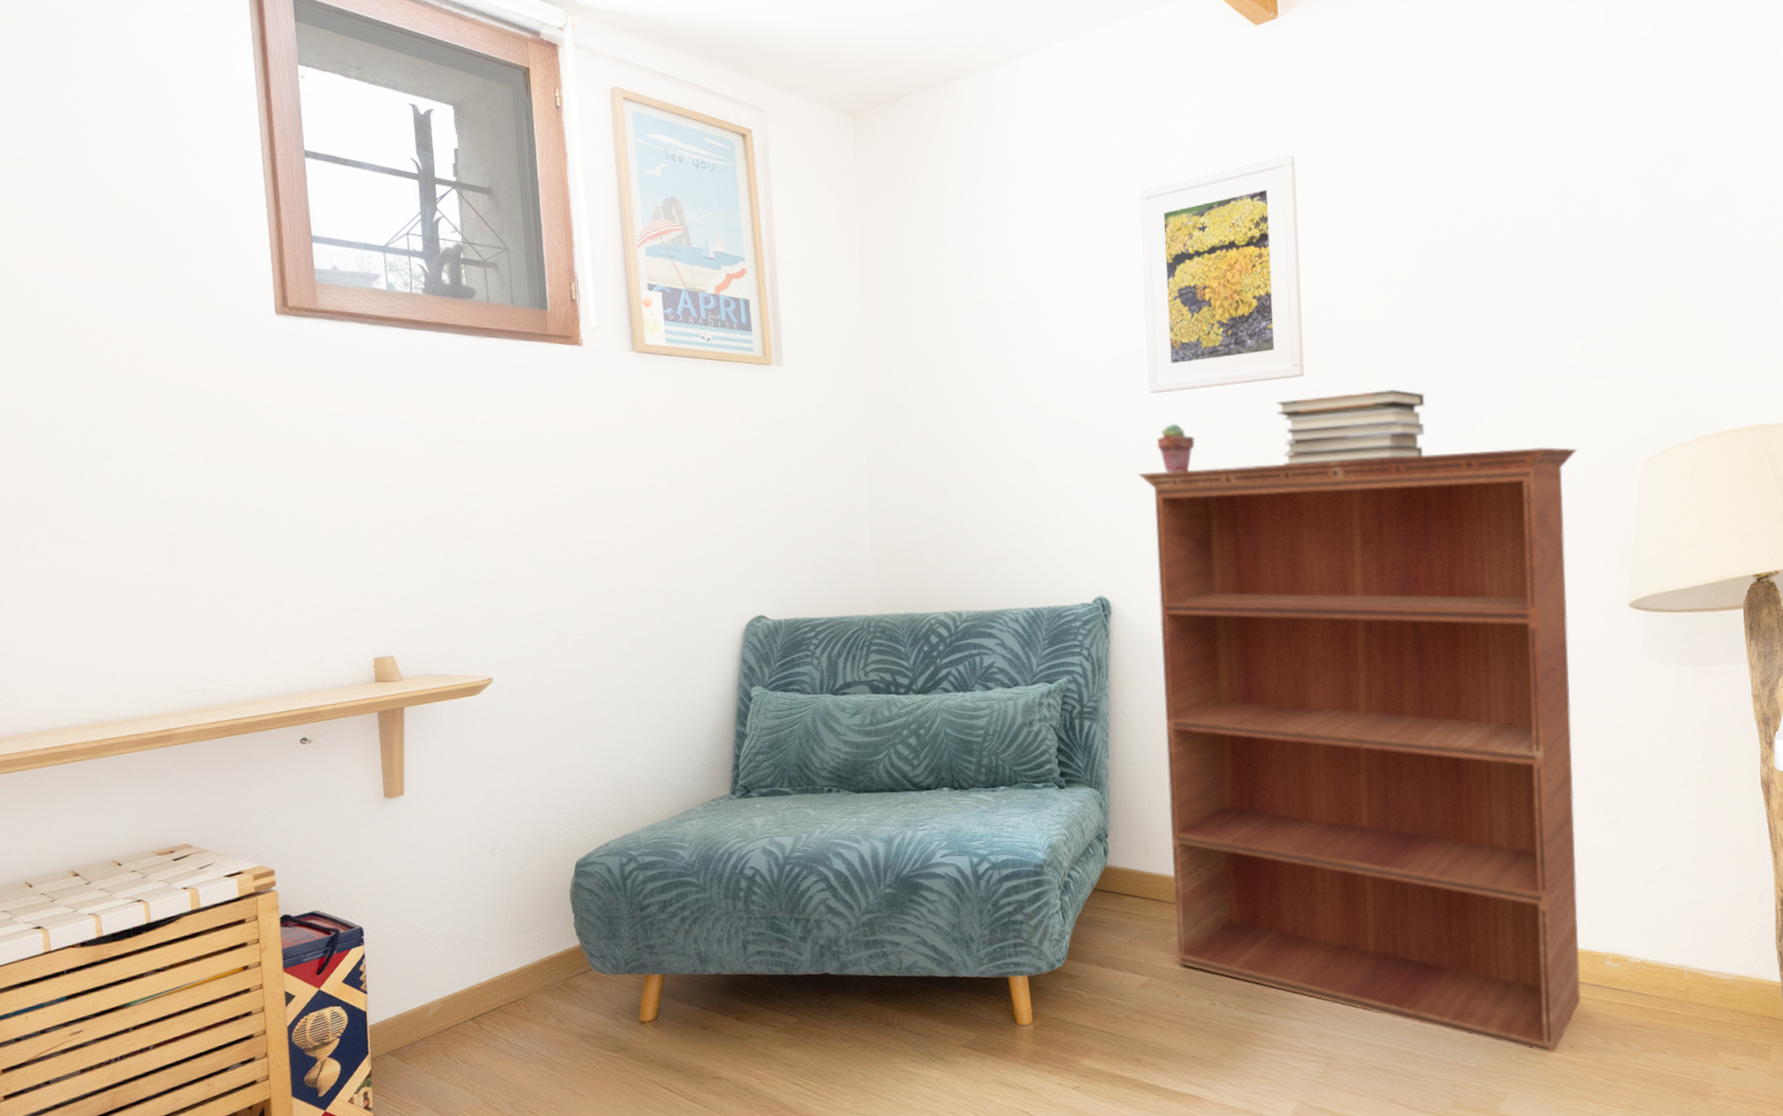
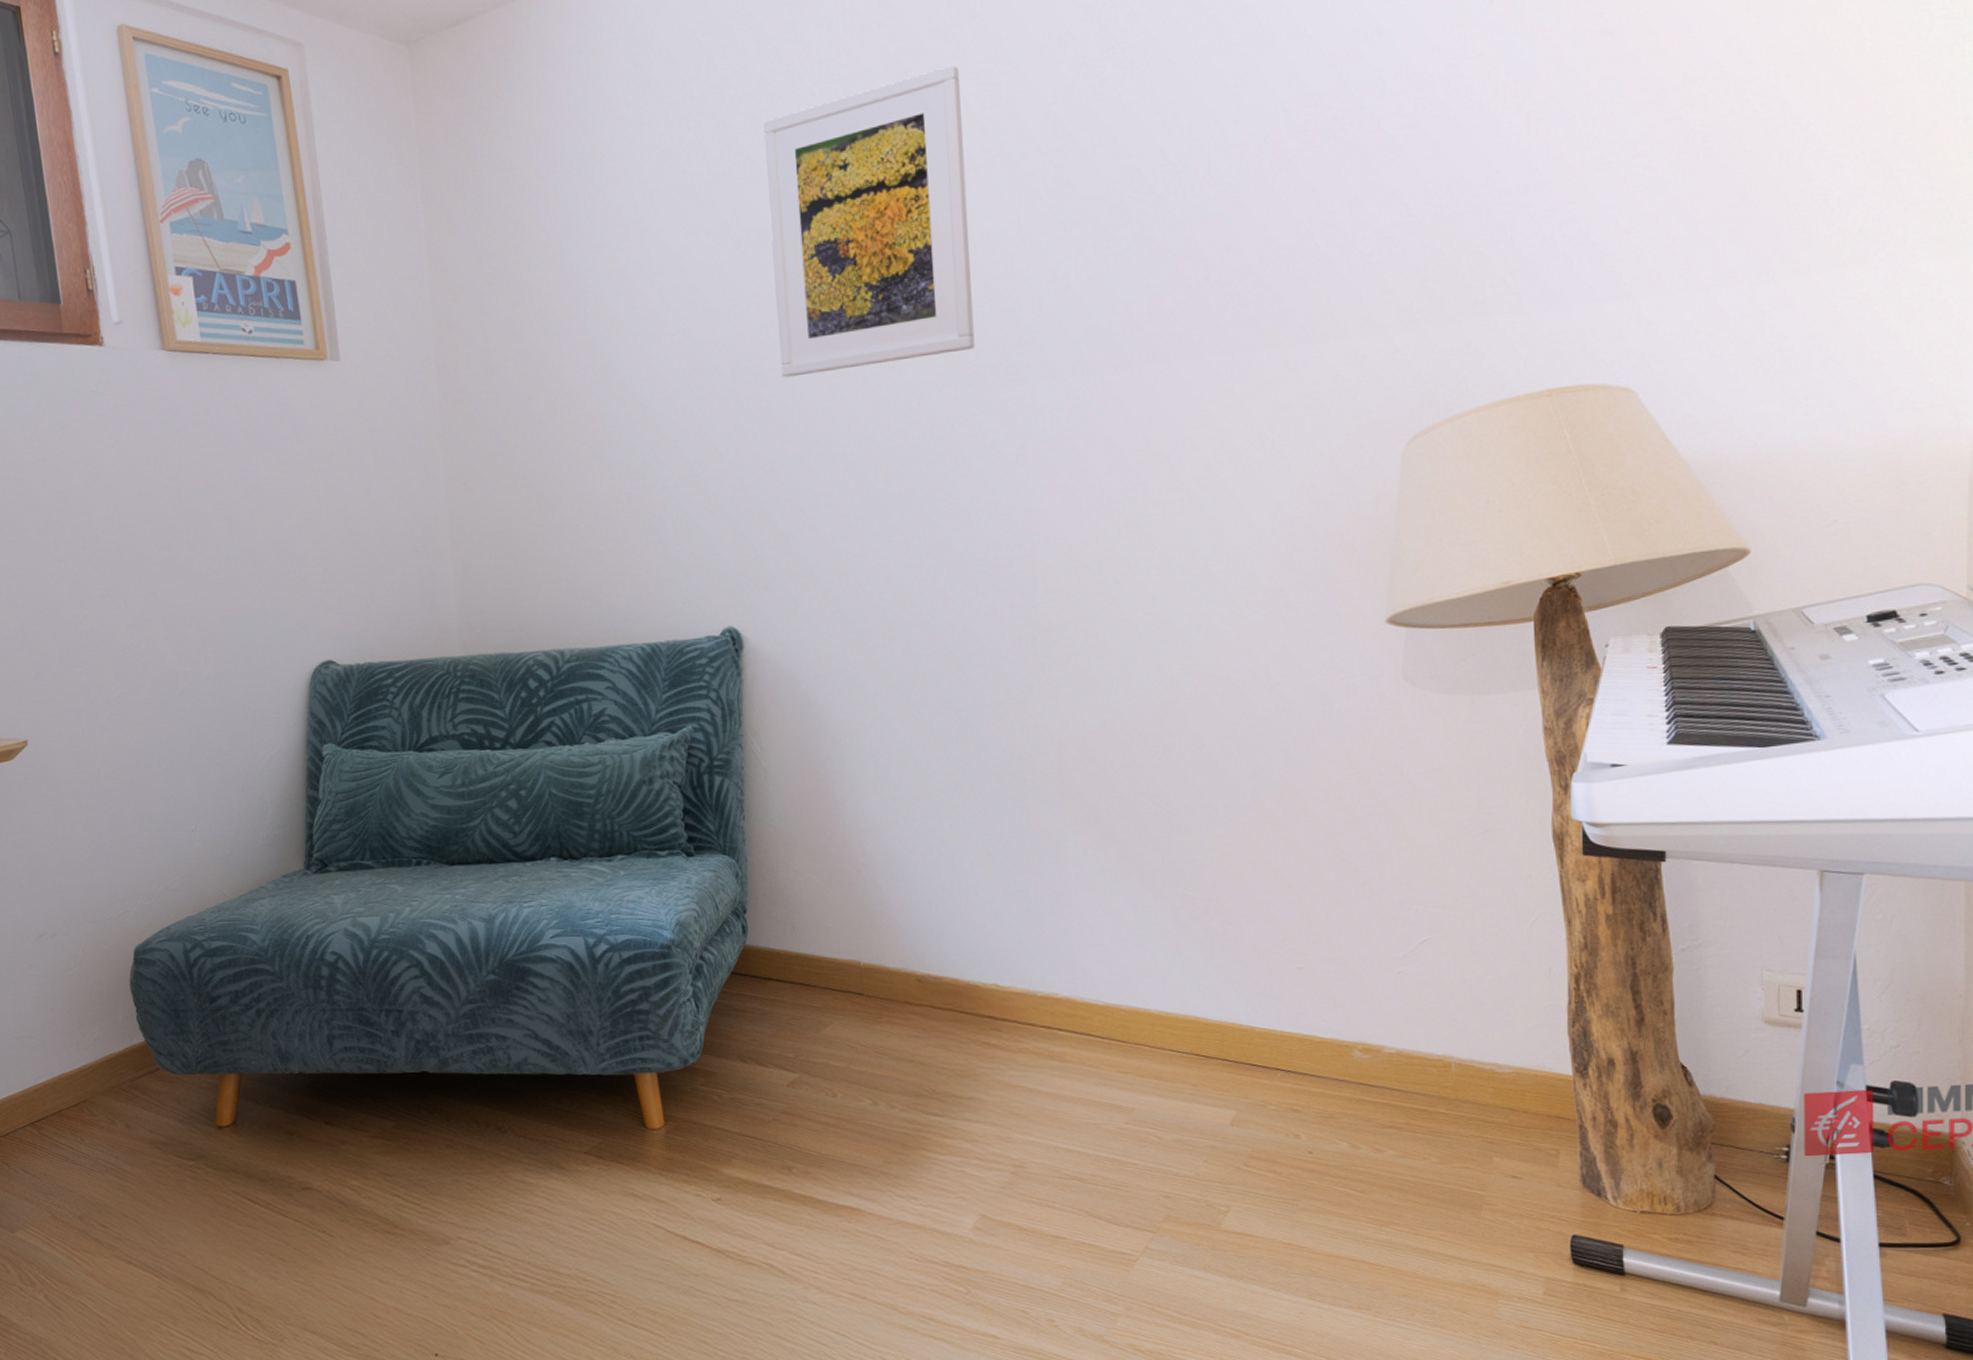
bookcase: present [1137,447,1581,1053] -> none [770,425,1322,1160]
potted succulent: present [1156,423,1194,473] -> none [793,413,840,475]
book stack: present [1276,389,1425,465] -> none [940,360,1128,460]

